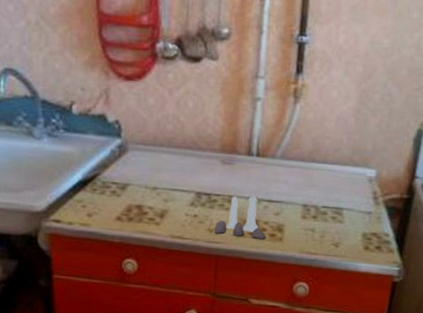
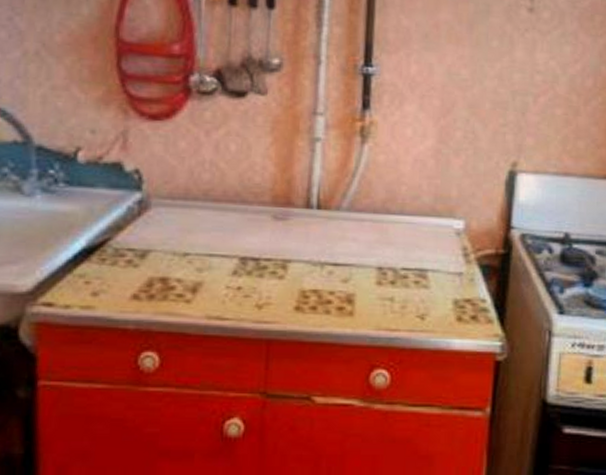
salt and pepper shaker set: present [215,196,265,239] -> none [265,259,331,314]

